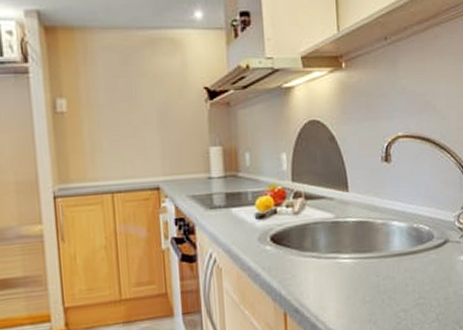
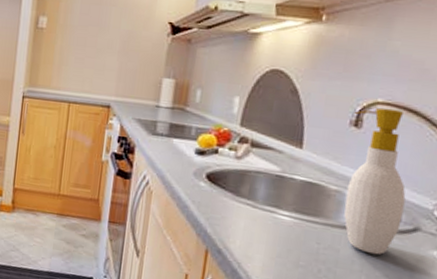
soap bottle: none [383,140,435,274] -> present [344,107,406,255]

